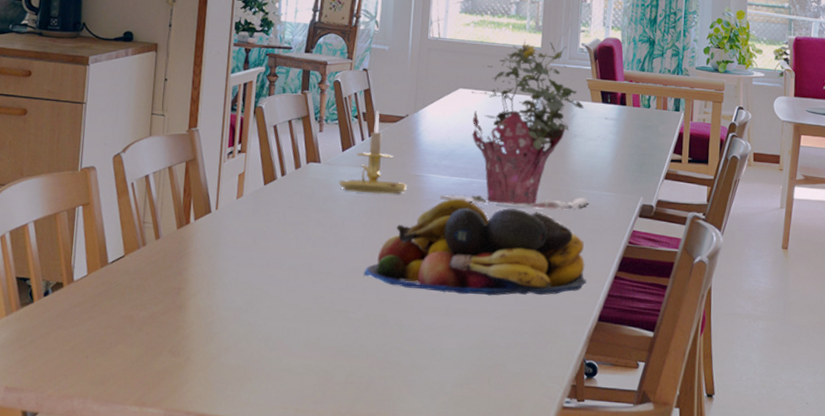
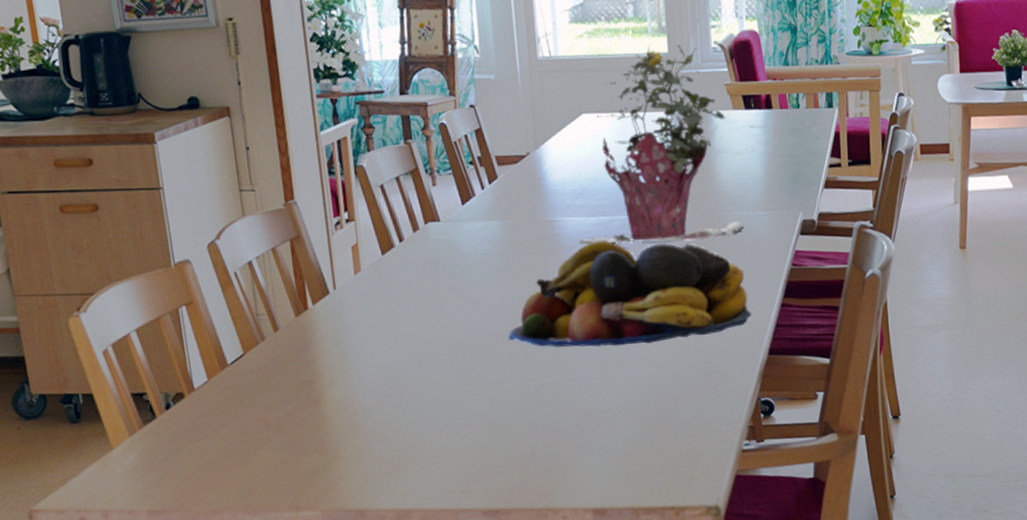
candle holder: present [339,110,407,194] -> none [464,152,541,250]

